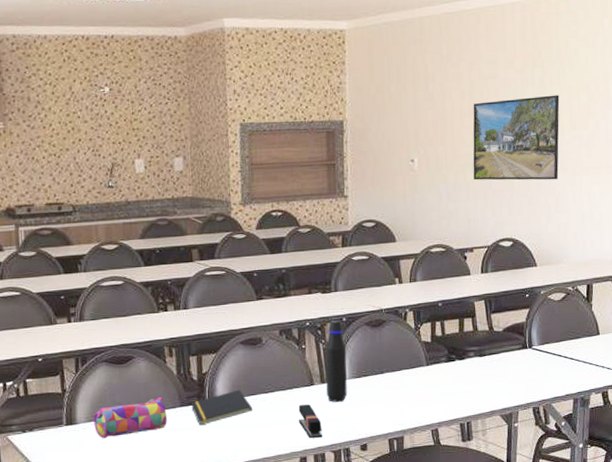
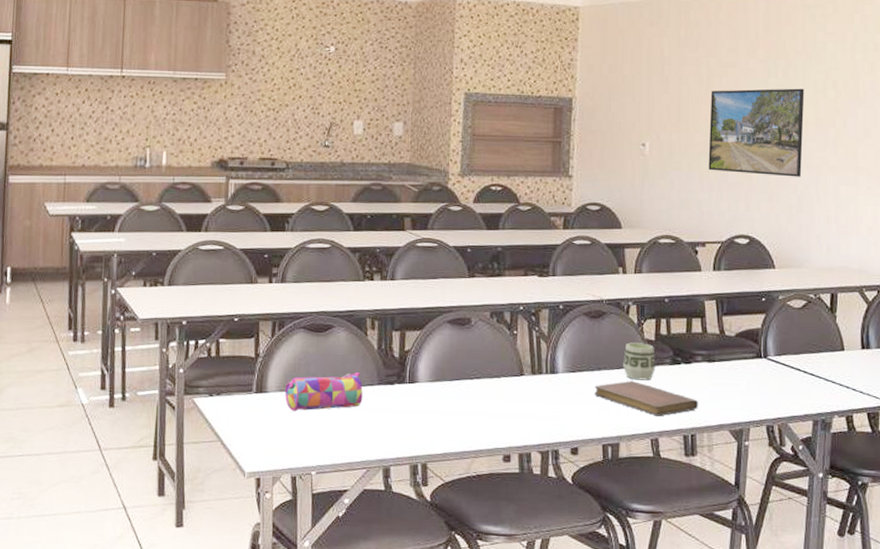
notepad: present [191,389,253,426] -> none [390,372,456,408]
stapler: present [298,404,322,438] -> none [505,396,530,435]
water bottle: present [325,320,347,403] -> none [536,307,562,398]
notebook: none [379,380,472,409] -> present [594,381,698,417]
cup: none [403,345,433,379] -> present [623,342,655,381]

